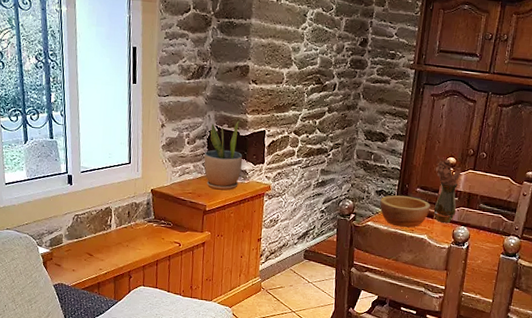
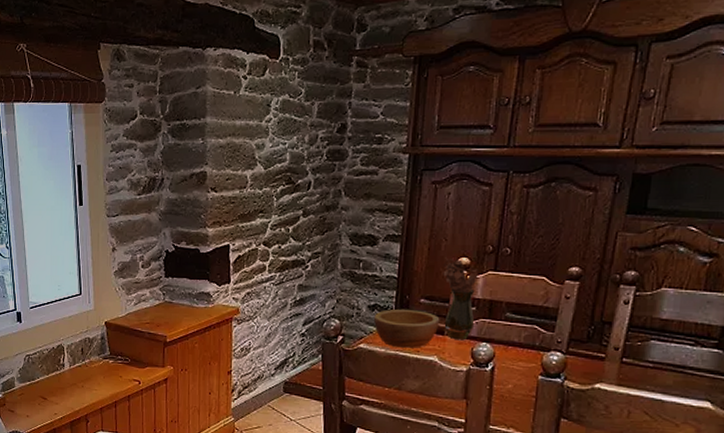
potted plant: present [204,120,243,191] -> none [161,236,205,318]

